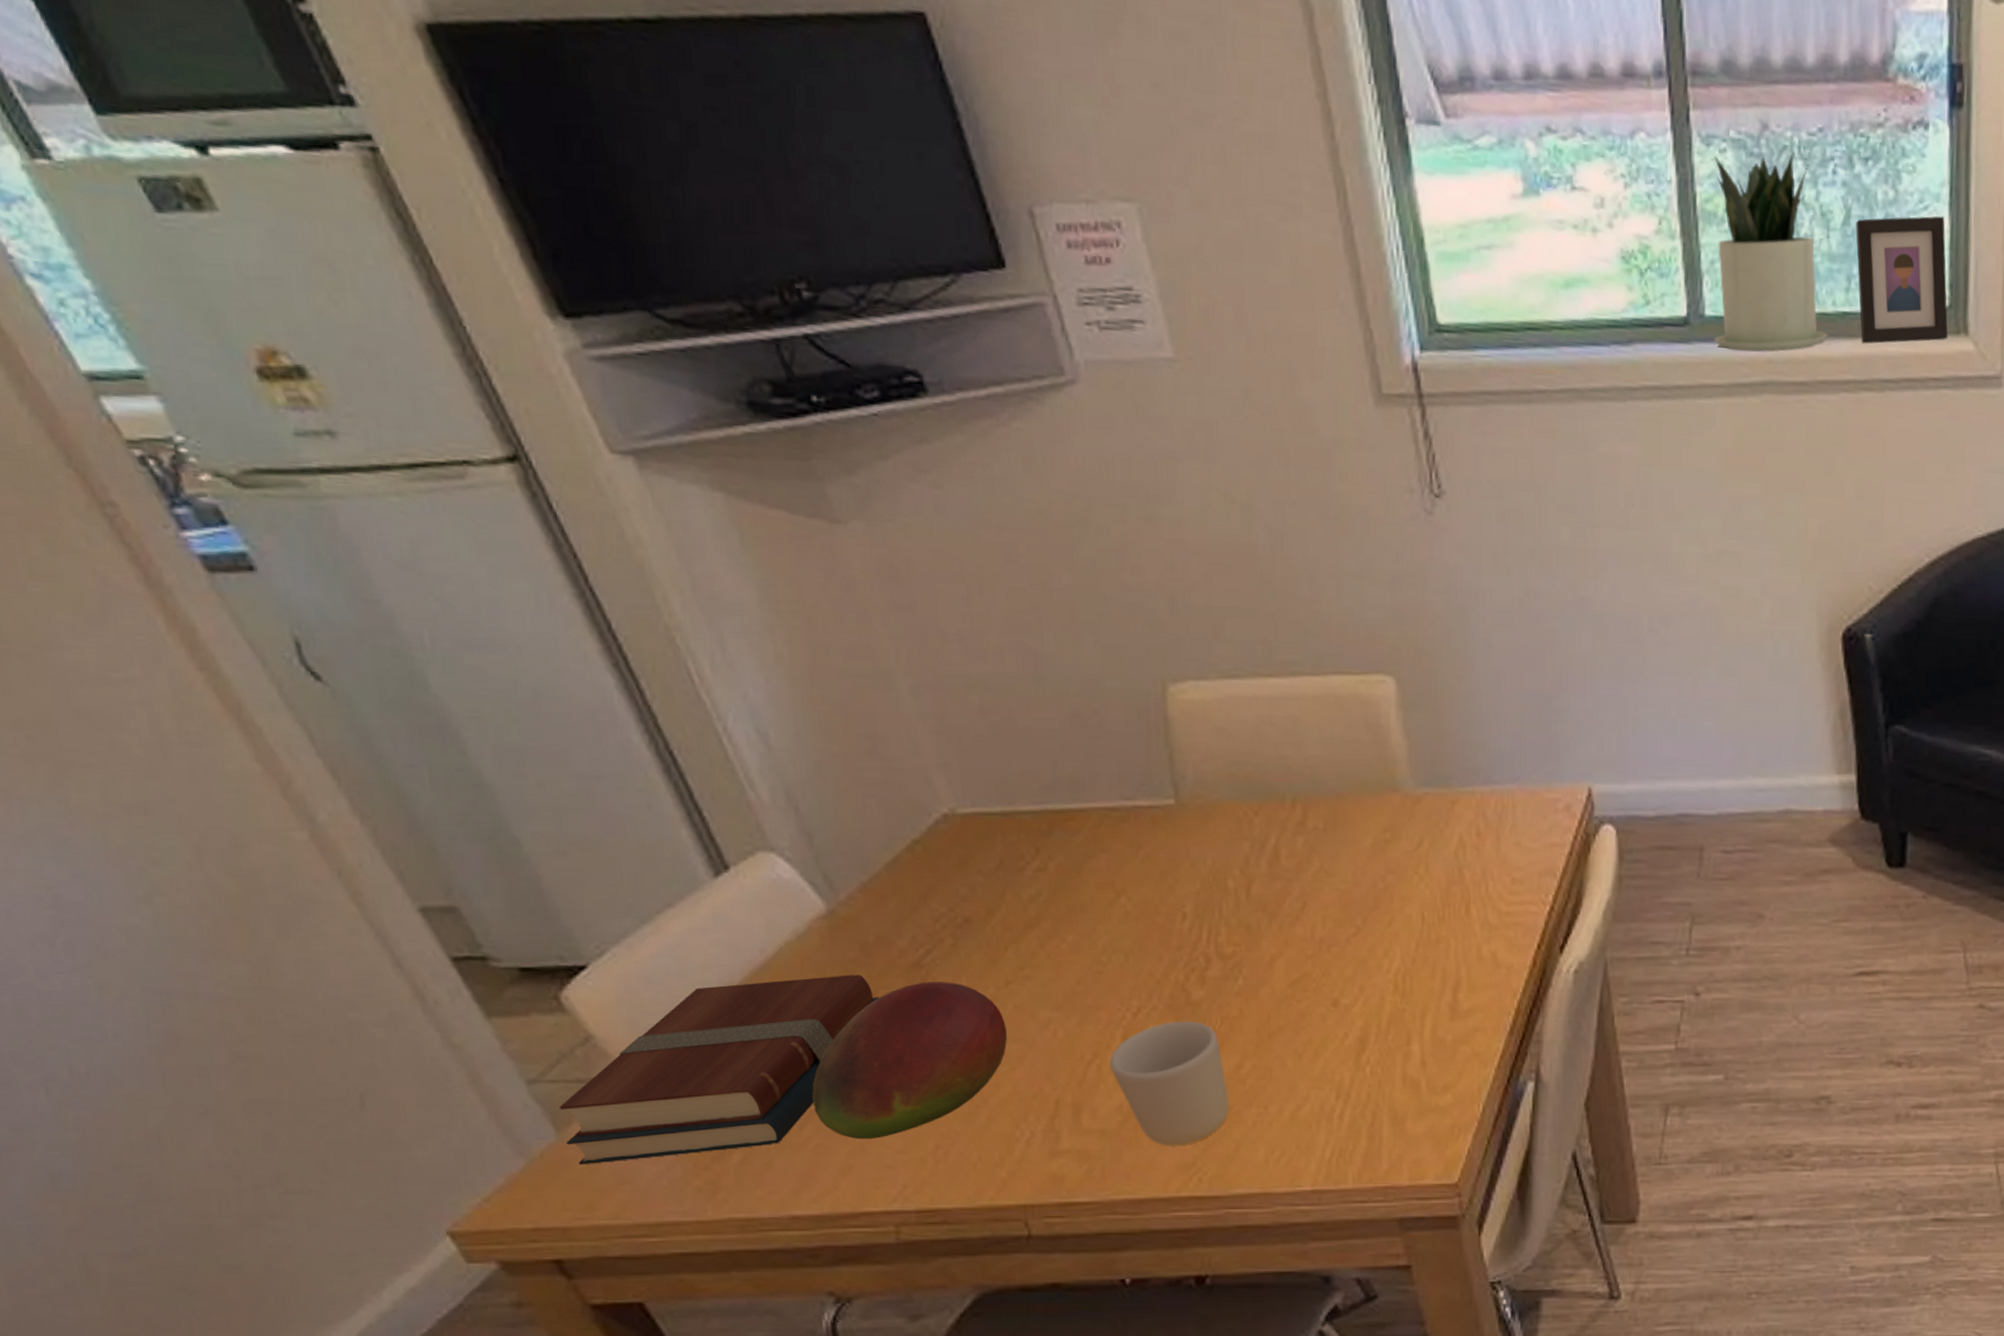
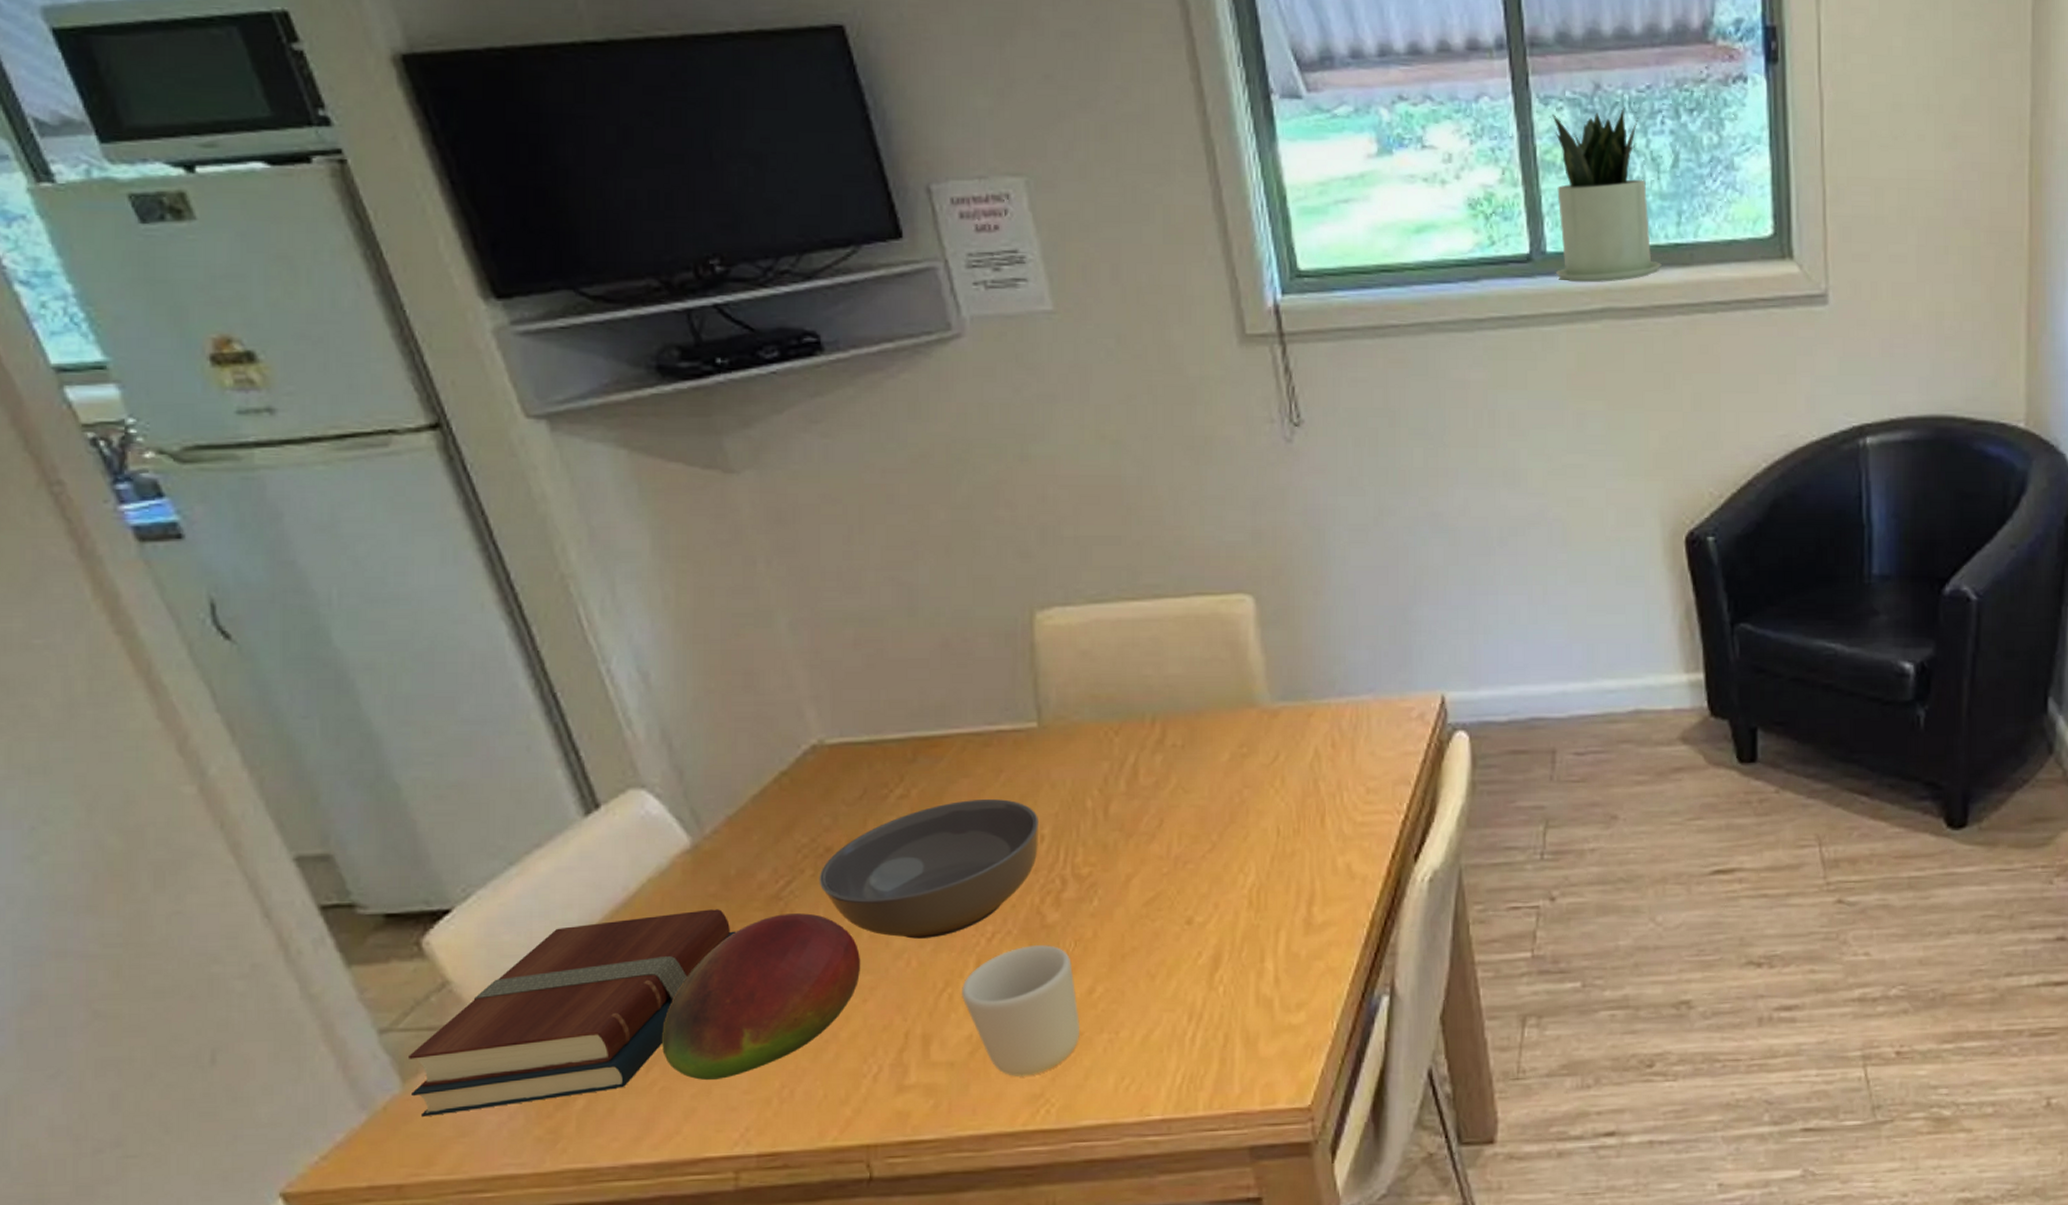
bowl: none [959,874,1181,1011] -> present [819,798,1038,939]
picture frame: present [1856,215,1949,344] -> none [1684,156,1775,271]

